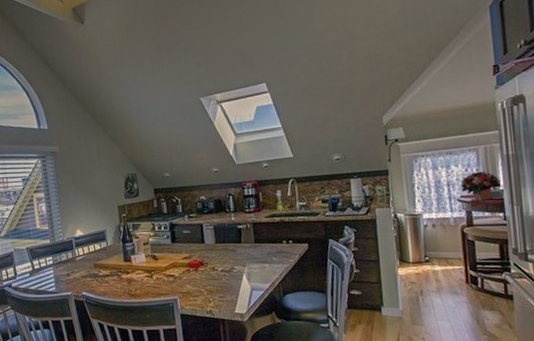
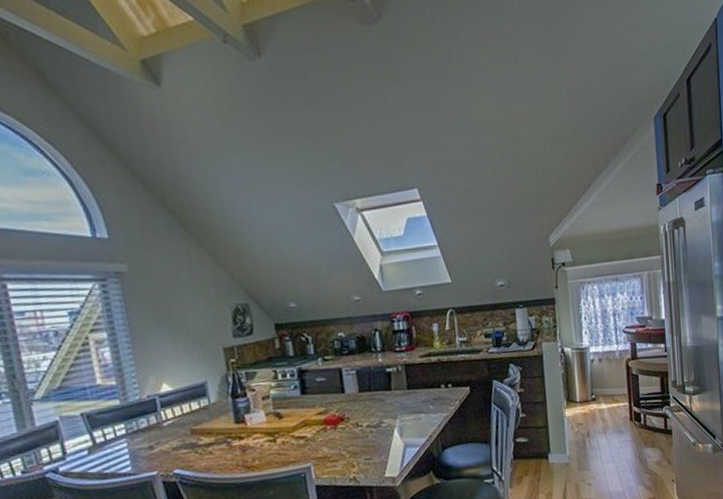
bouquet: present [461,171,502,202] -> none [626,299,663,332]

